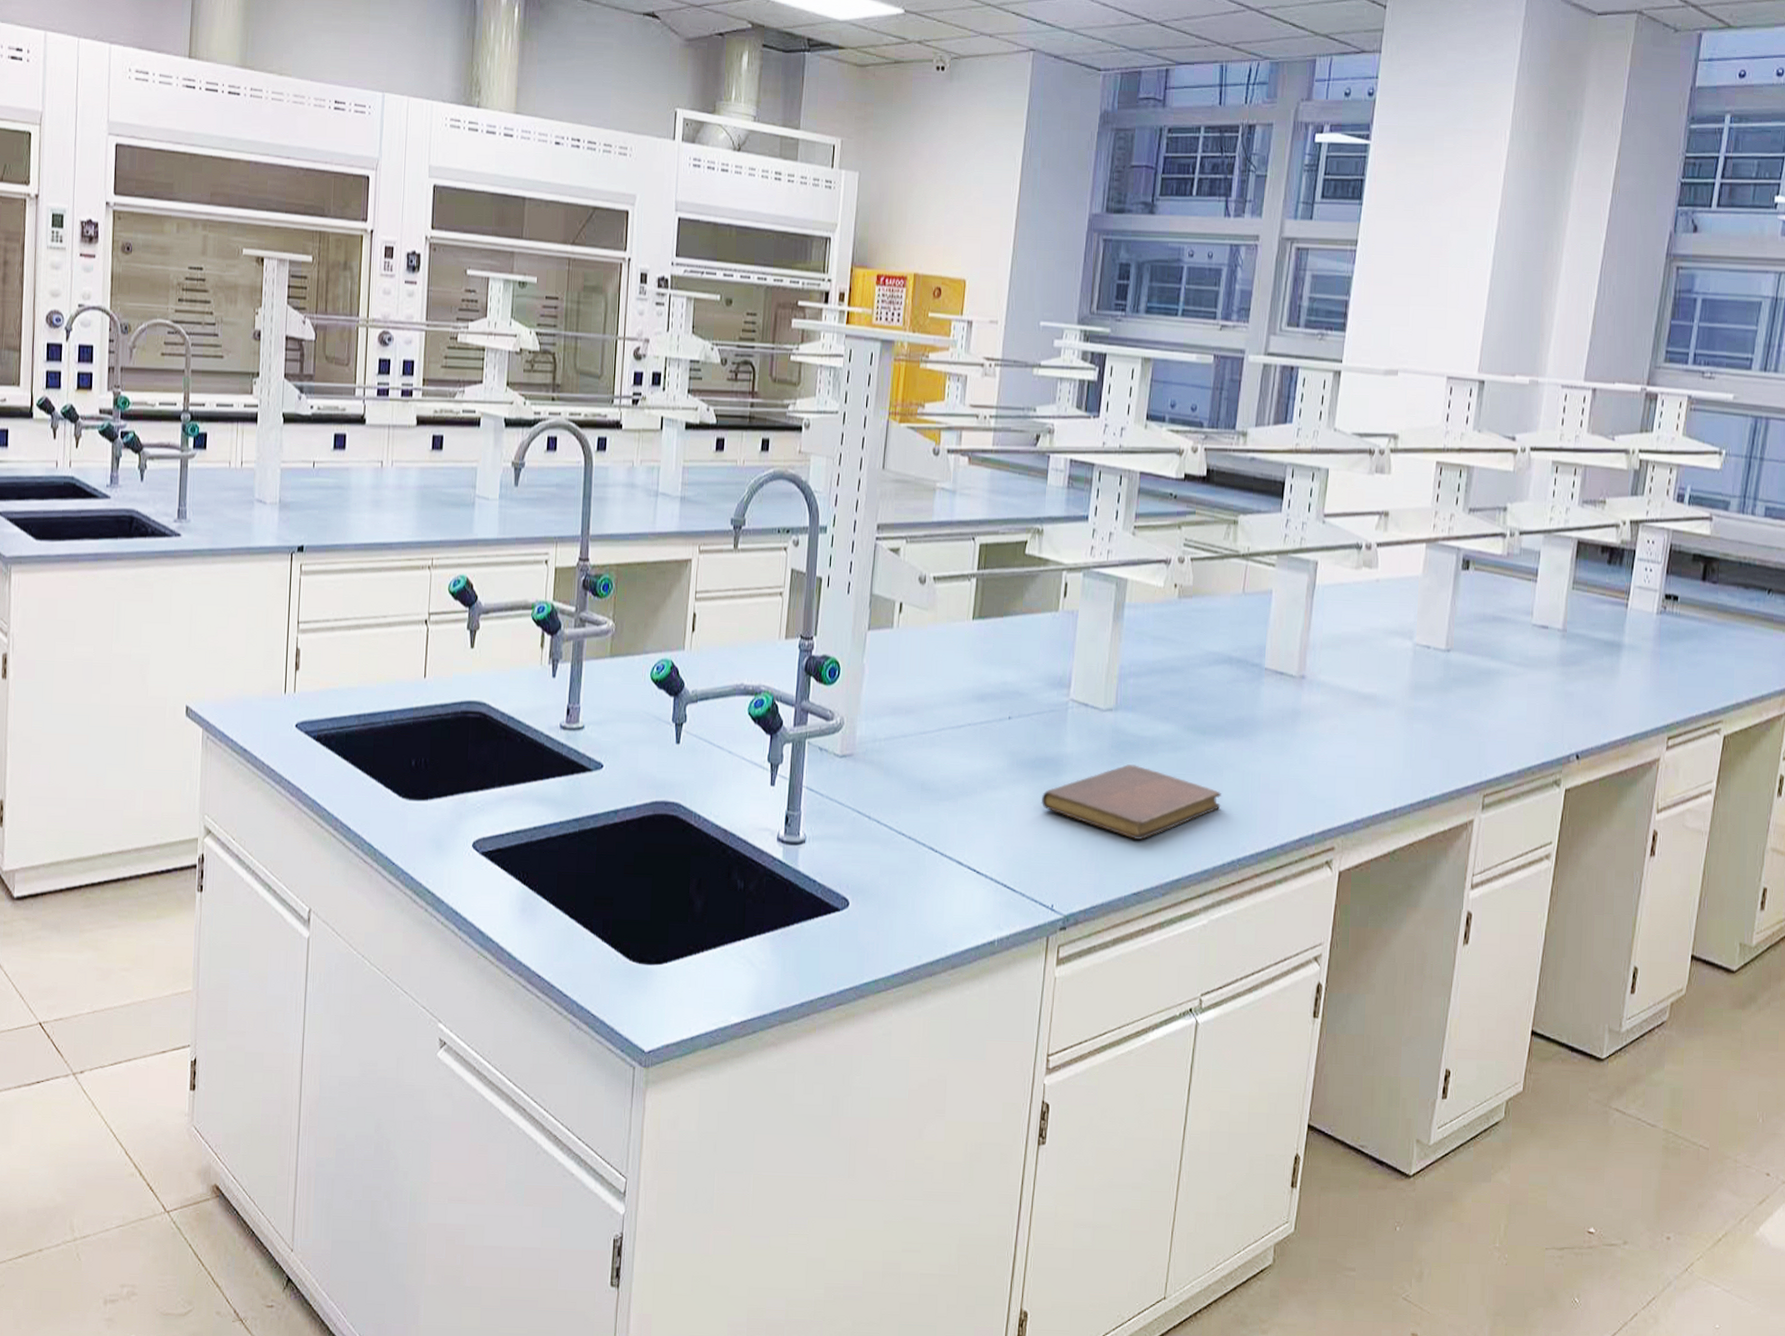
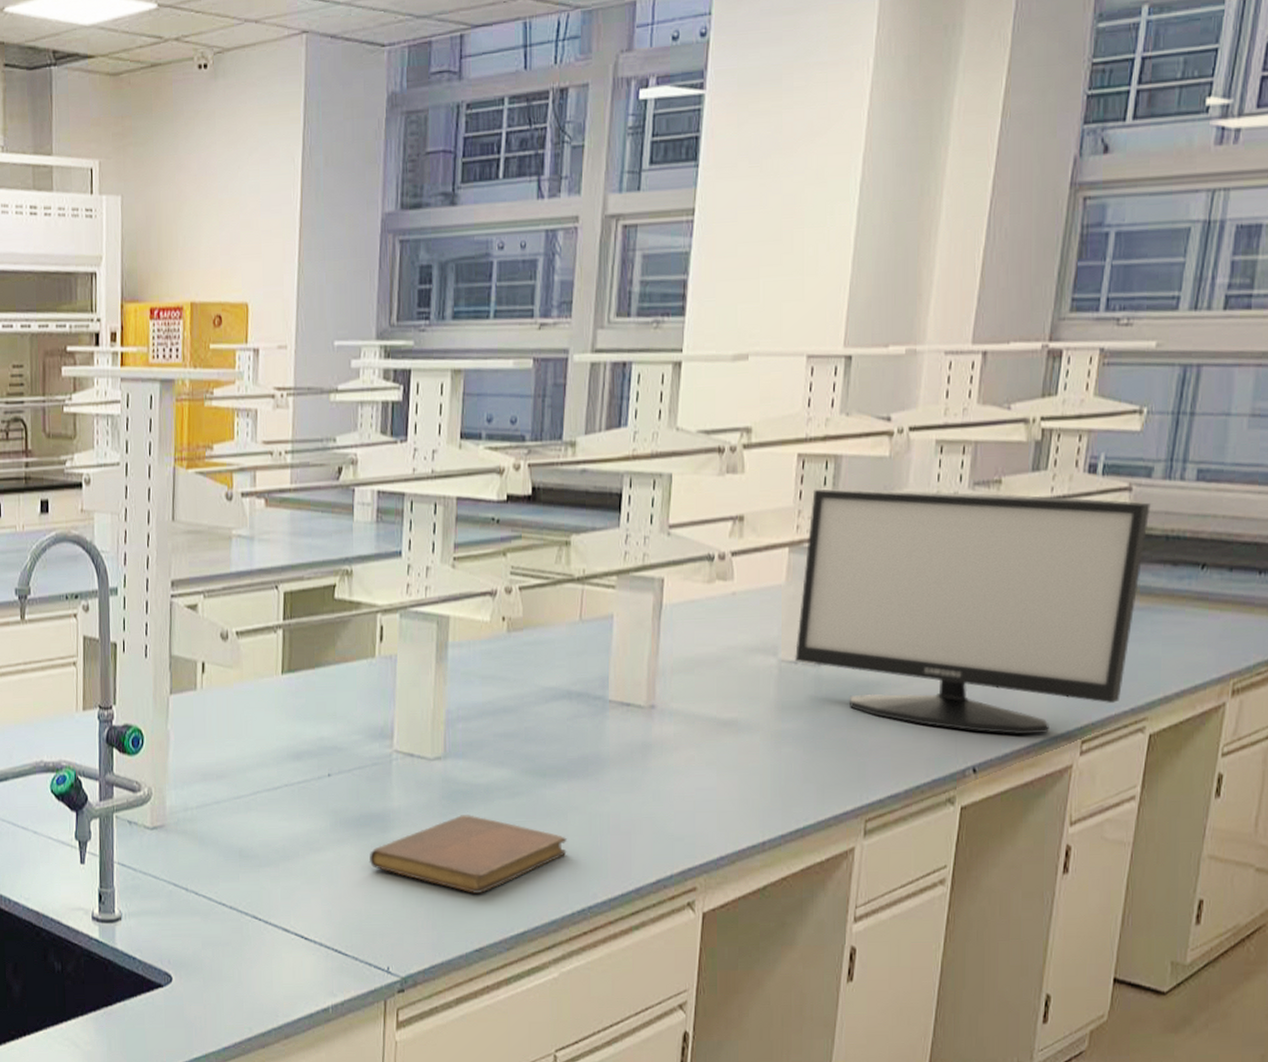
monitor: none [1428,494,1727,728] -> present [795,488,1151,735]

